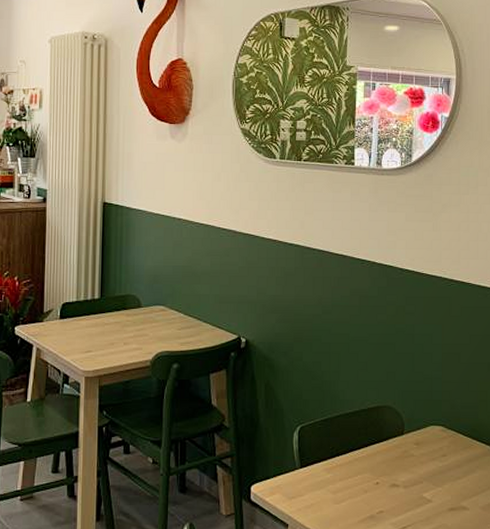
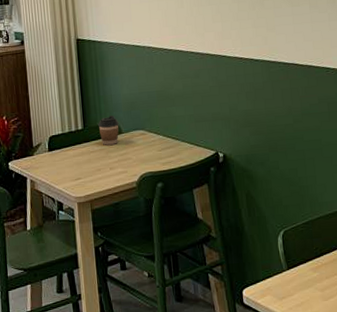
coffee cup: none [116,287,139,318] -> present [98,115,119,145]

